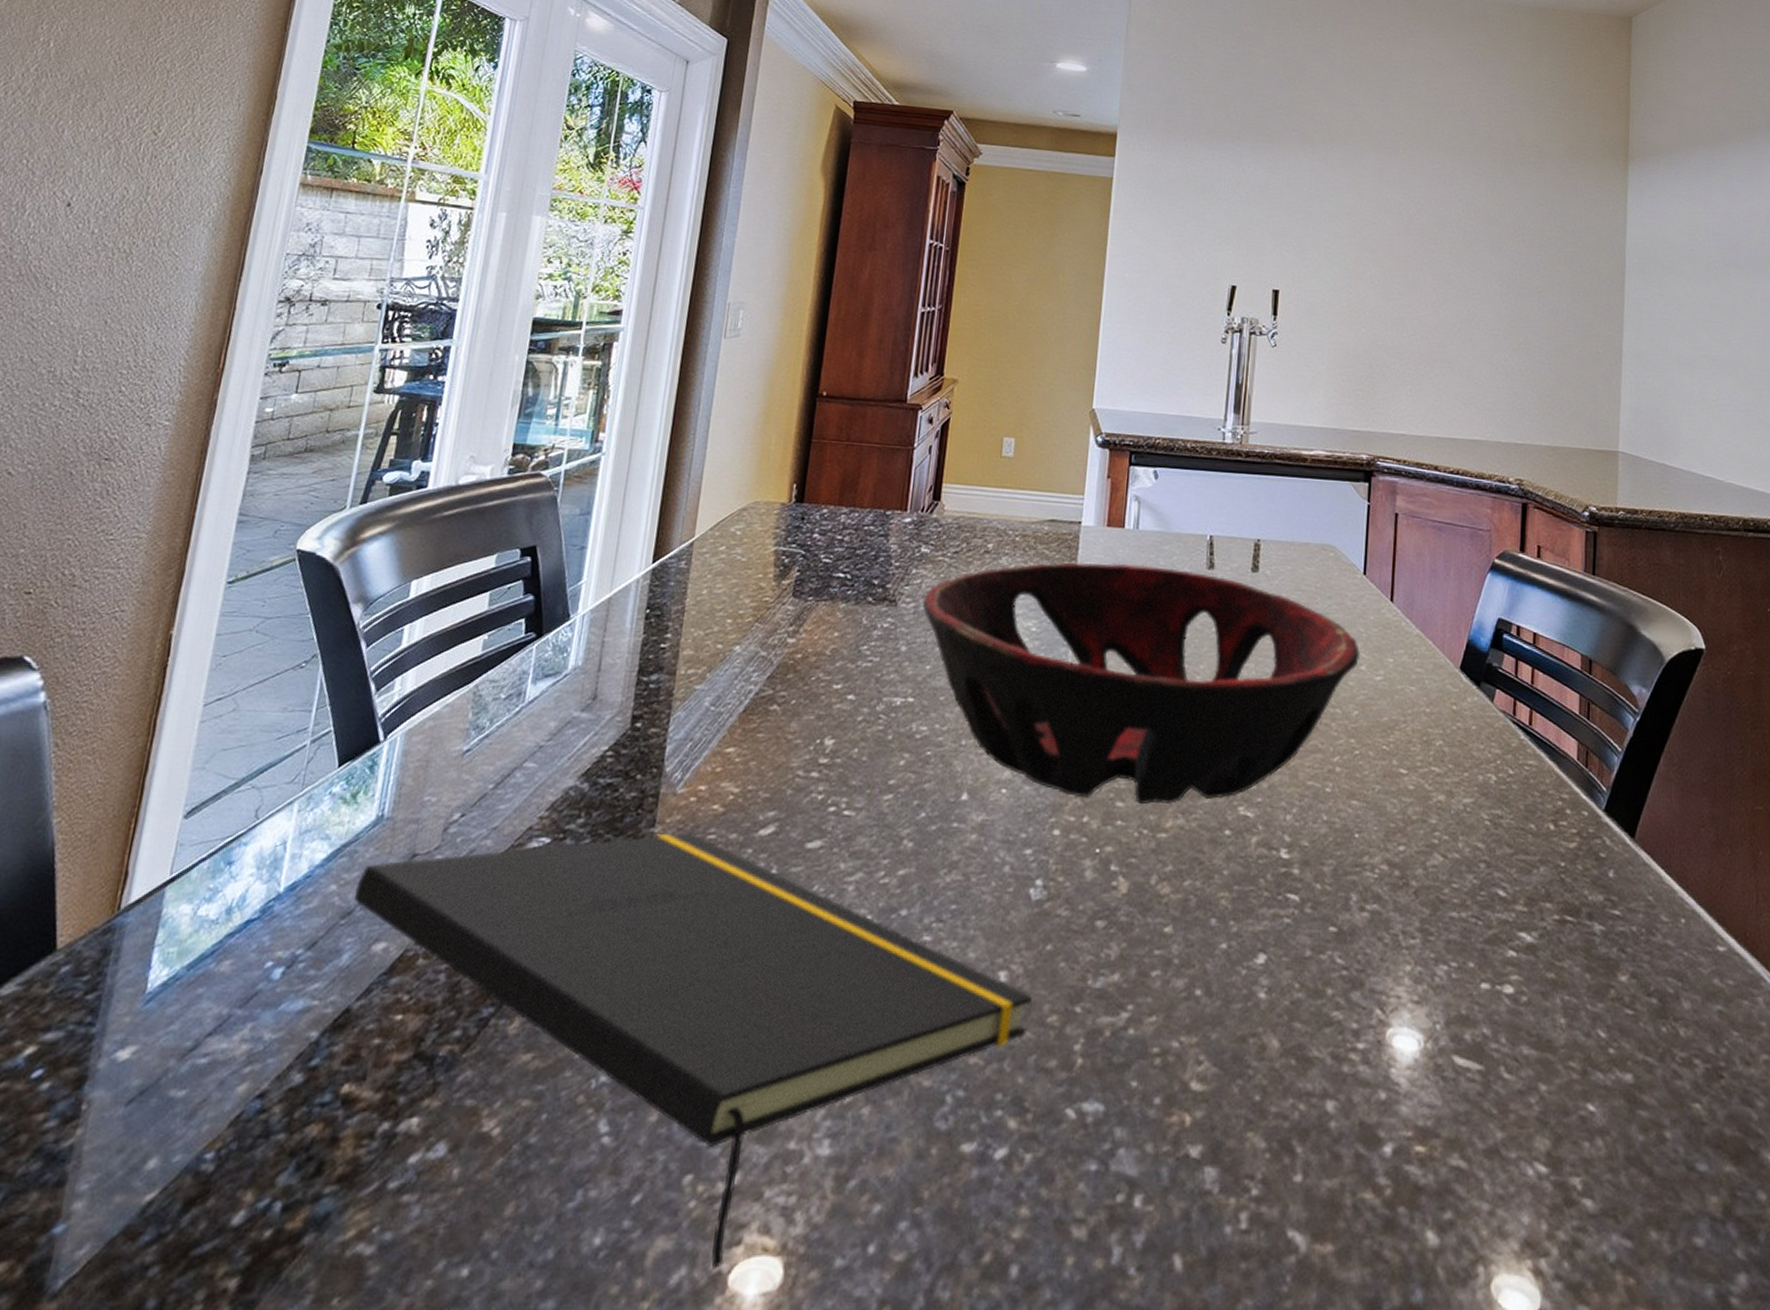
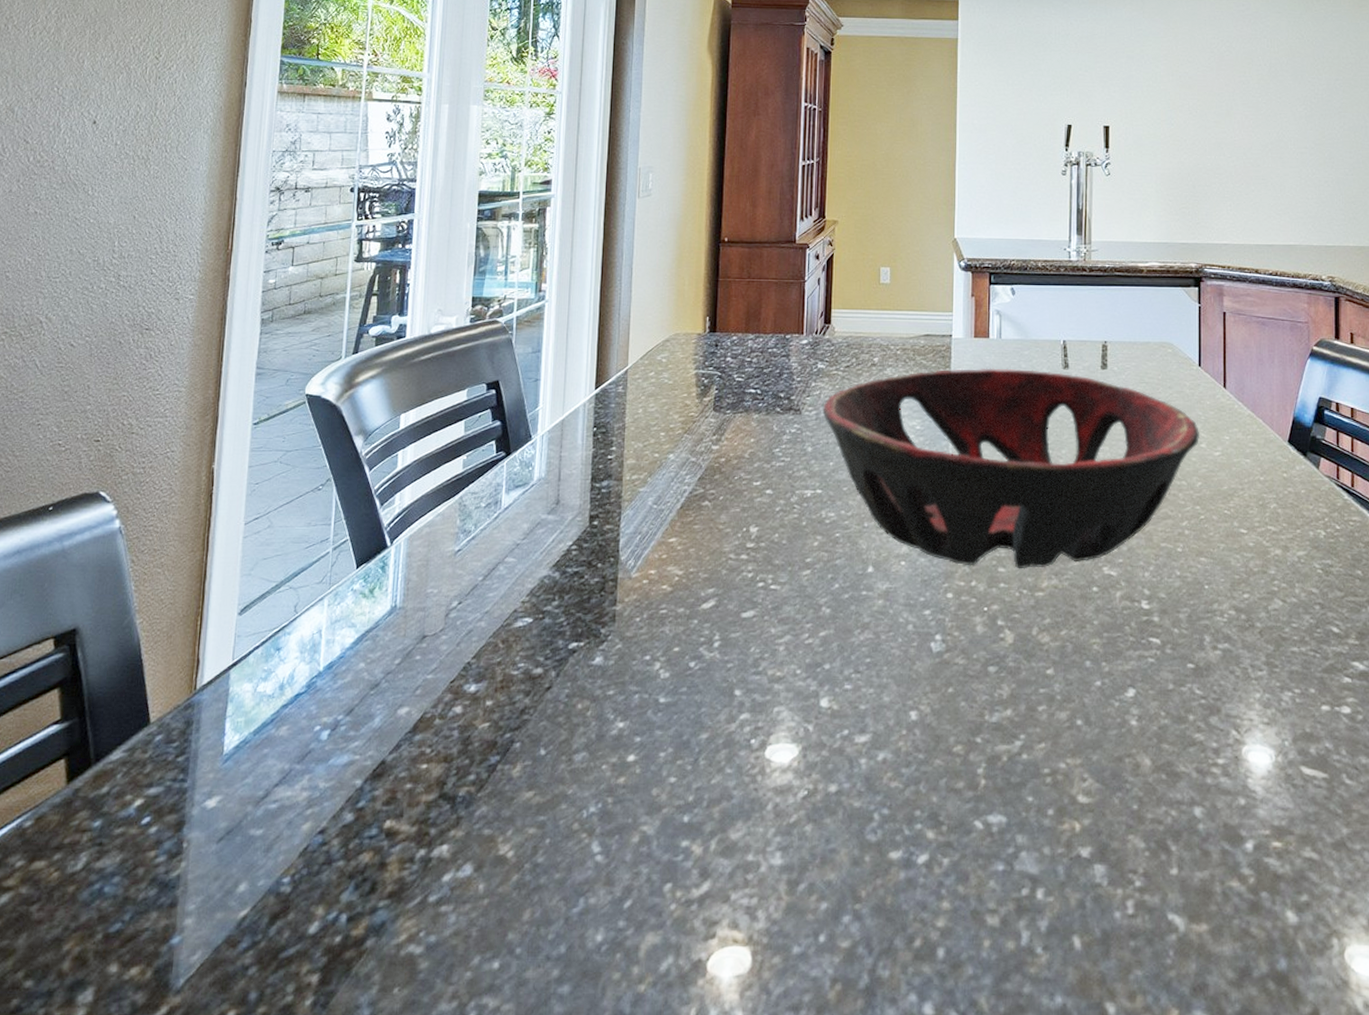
notepad: present [353,832,1034,1270] -> none [379,609,941,958]

